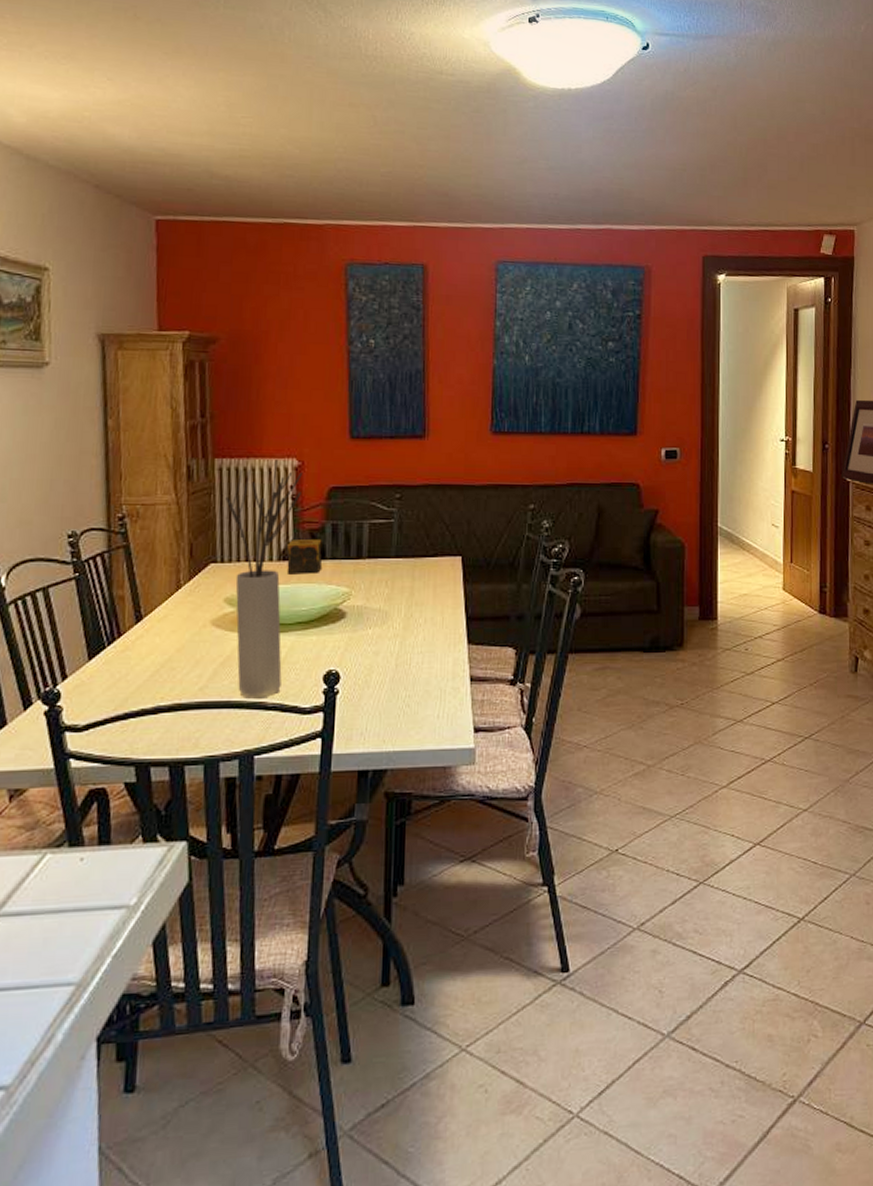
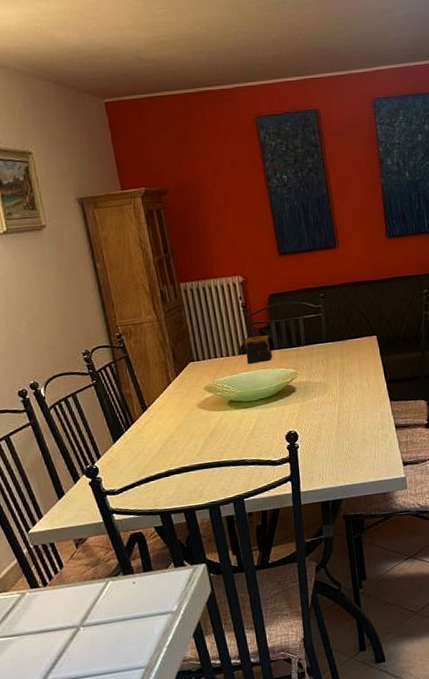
vase: present [225,460,302,699] -> none [193,278,256,459]

